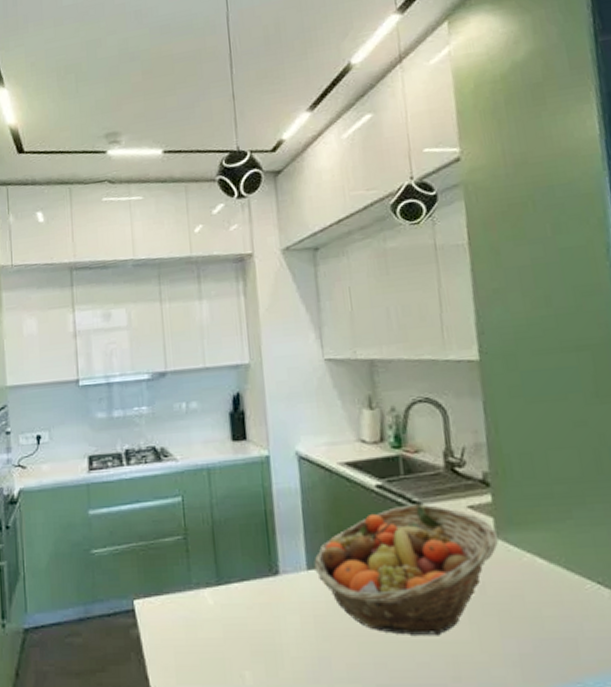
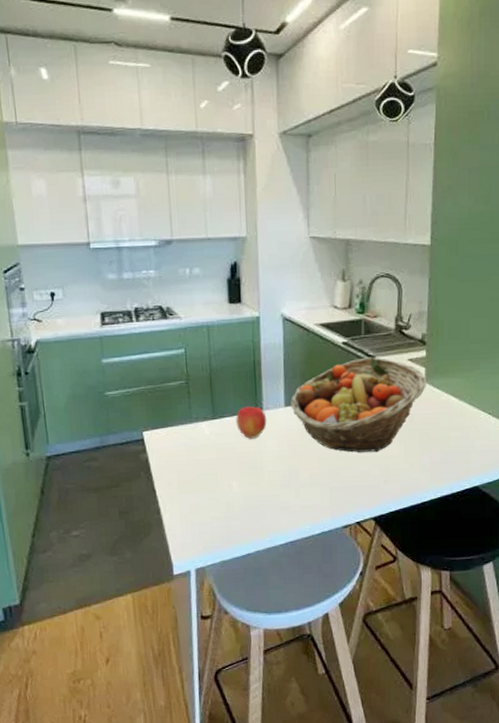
apple: none [245,569,286,612] -> present [236,406,267,439]

